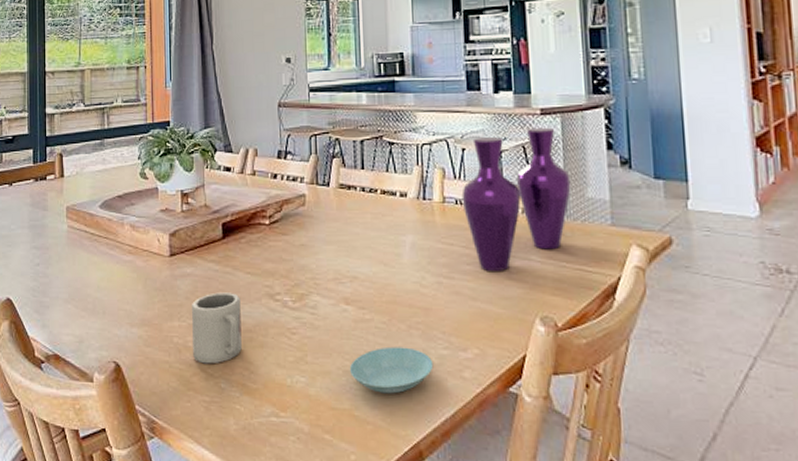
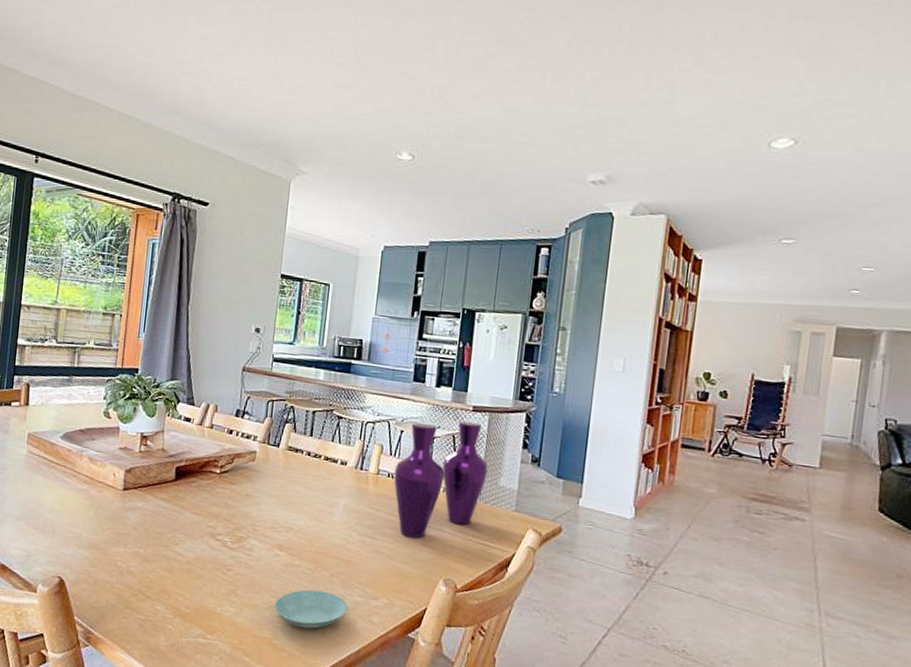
cup: present [192,292,242,364] -> none [134,527,185,588]

